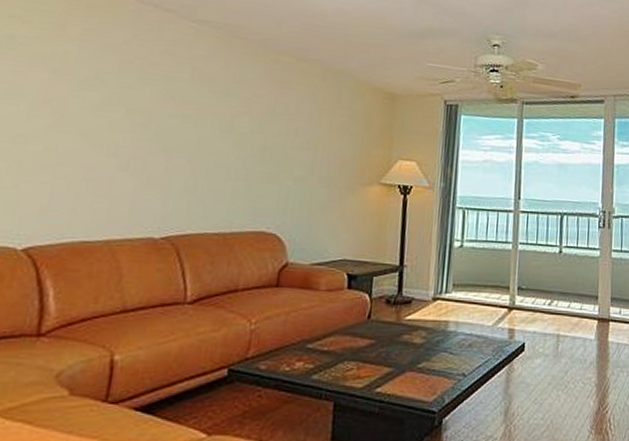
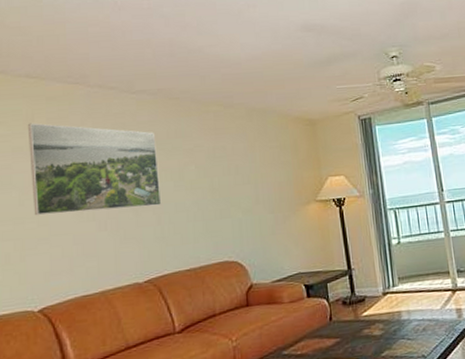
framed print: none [42,29,210,155] -> present [27,123,162,216]

